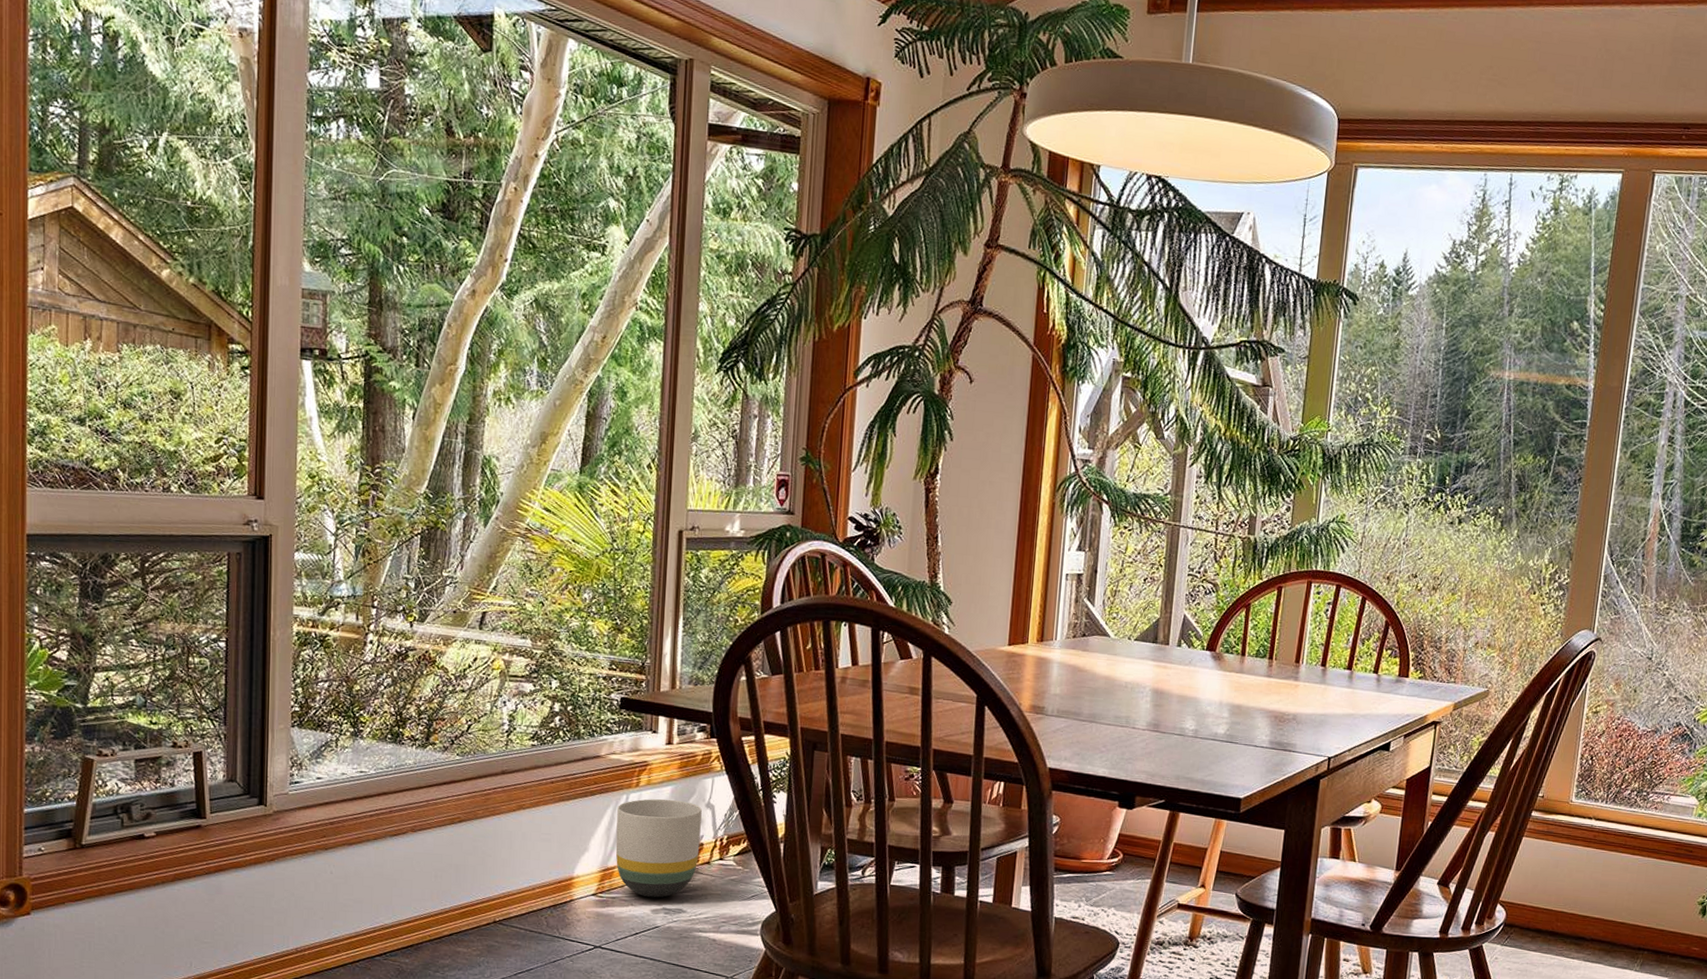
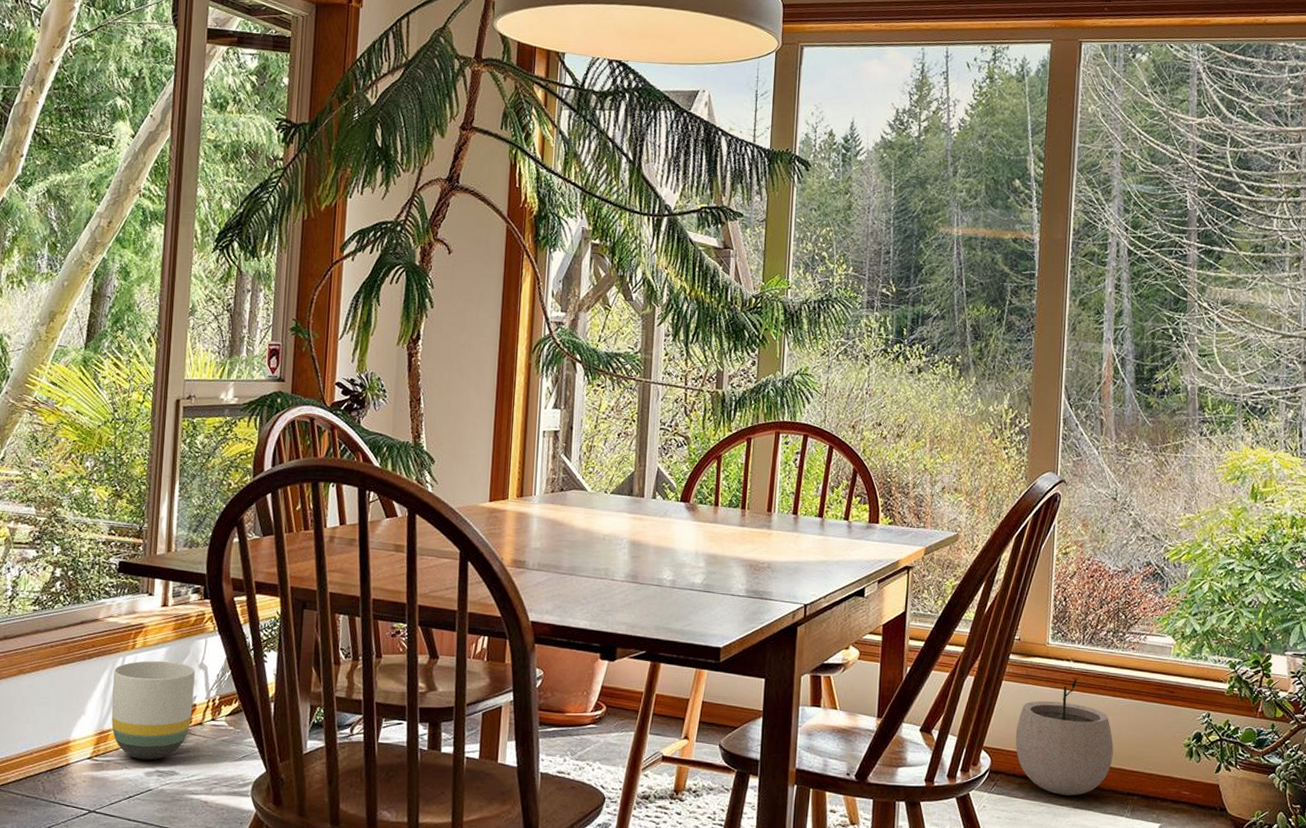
plant pot: none [1531,835,1629,950] -> present [1015,677,1114,796]

